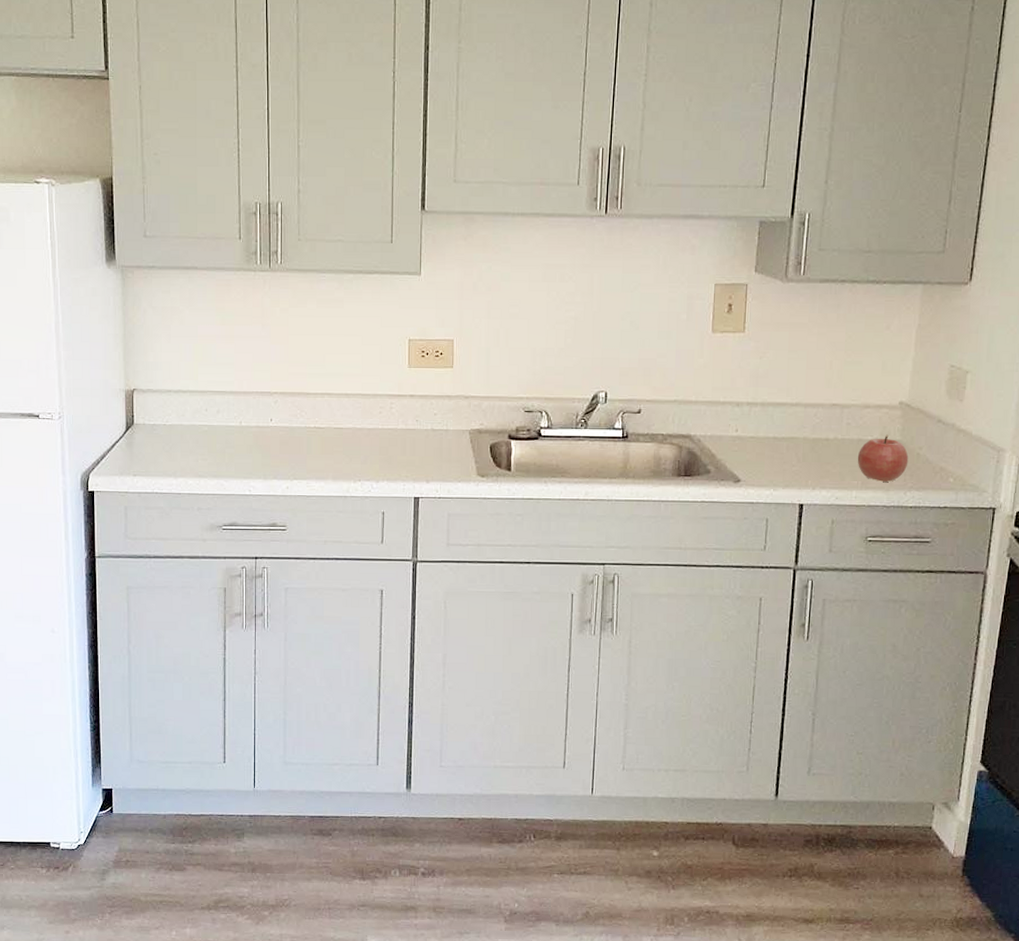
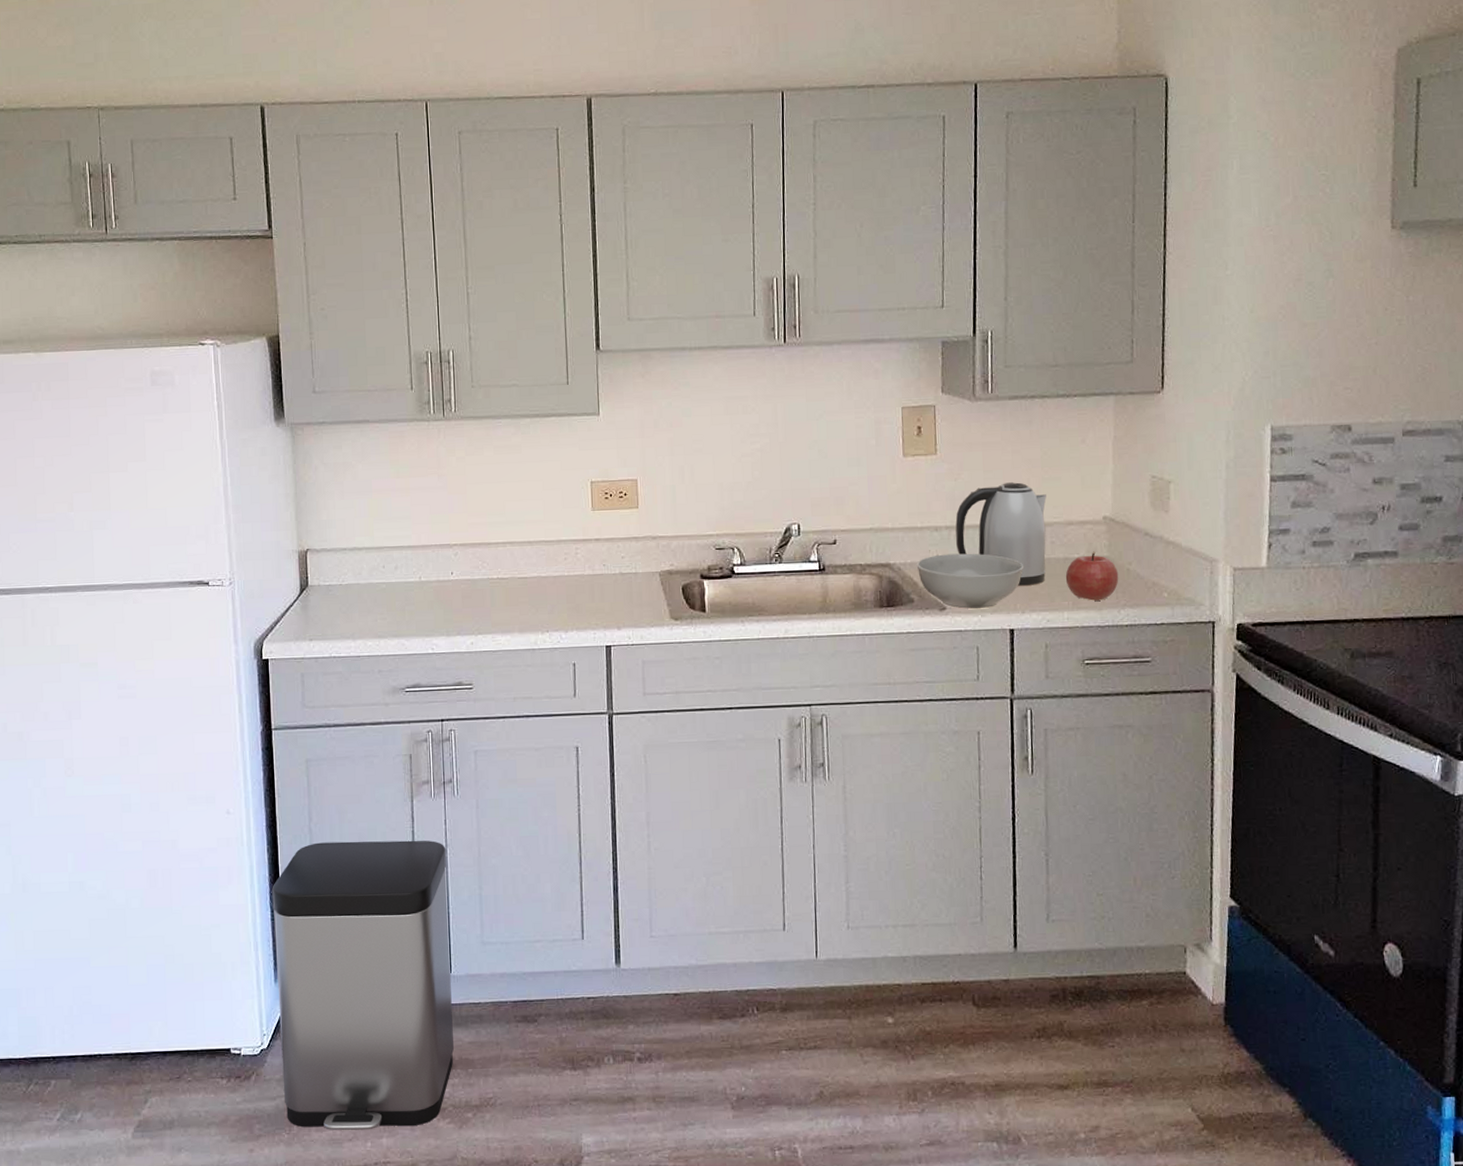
pedal bin: none [92,663,255,921] -> present [272,840,454,1131]
bowl: none [716,429,819,482] -> present [916,553,1024,609]
kettle: none [755,362,847,464] -> present [955,481,1047,586]

